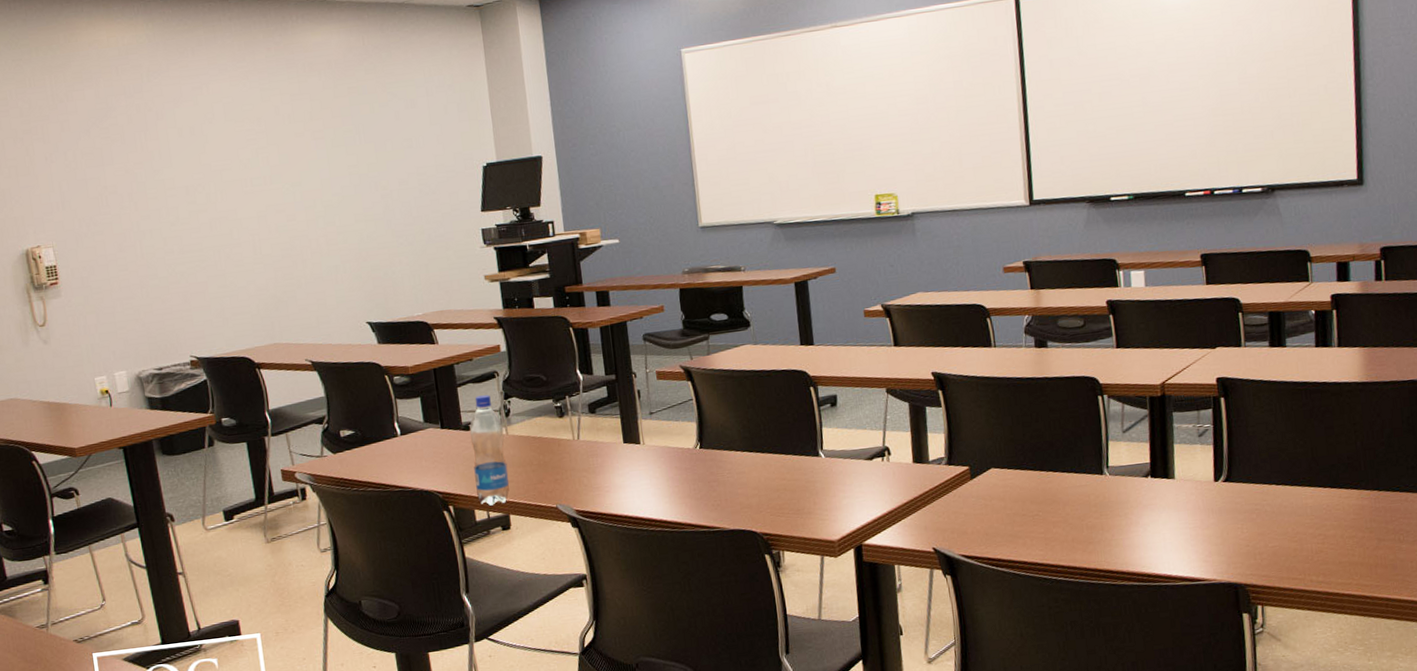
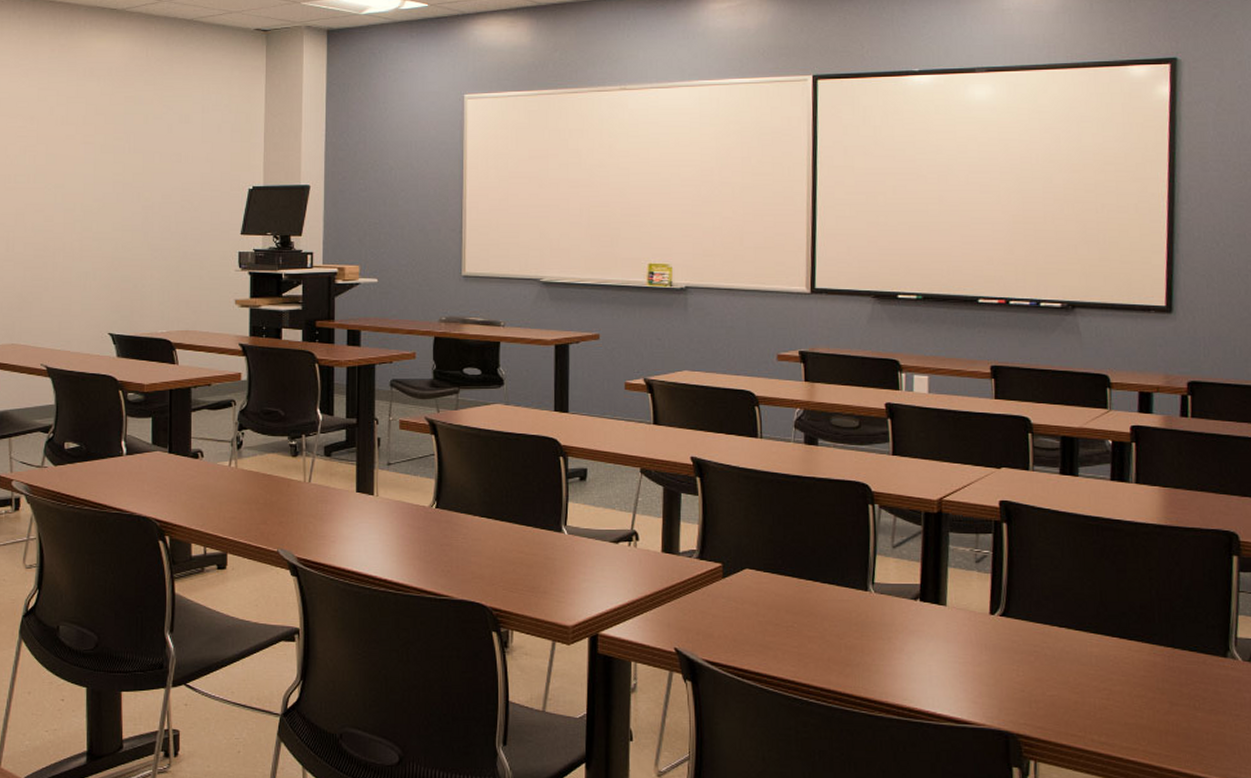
bottle: present [469,395,510,506] -> none [196,423,232,541]

